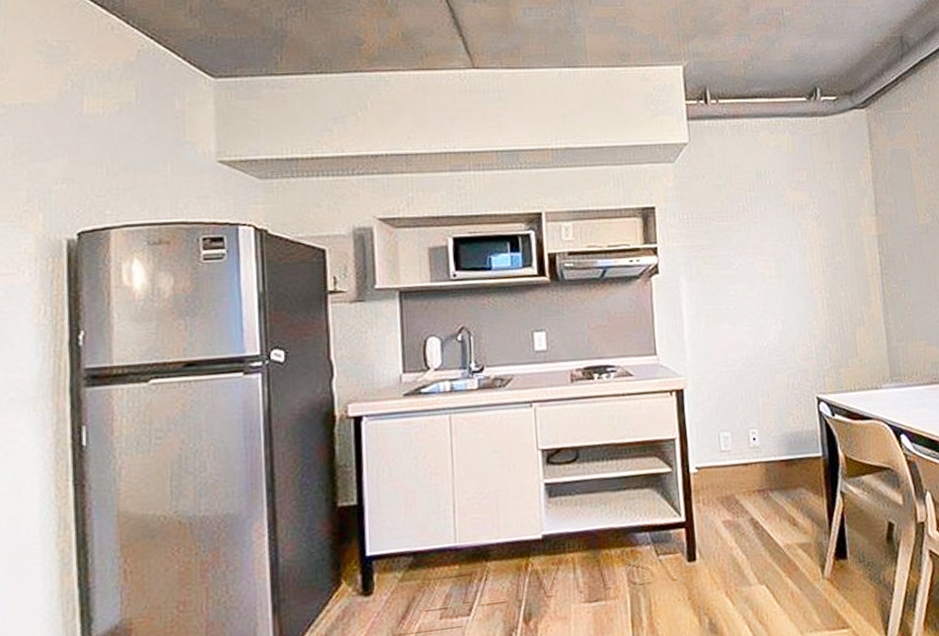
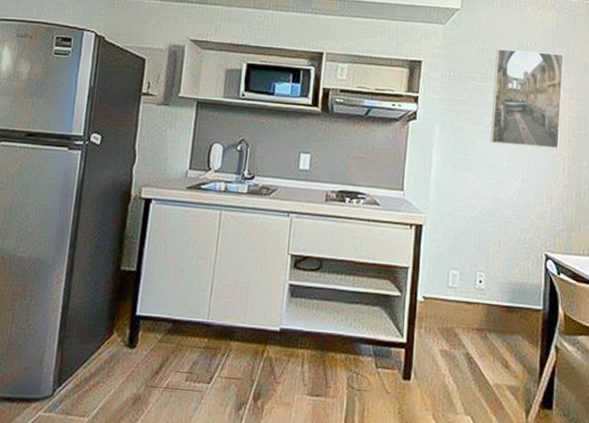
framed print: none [734,179,814,287] -> present [490,48,564,149]

